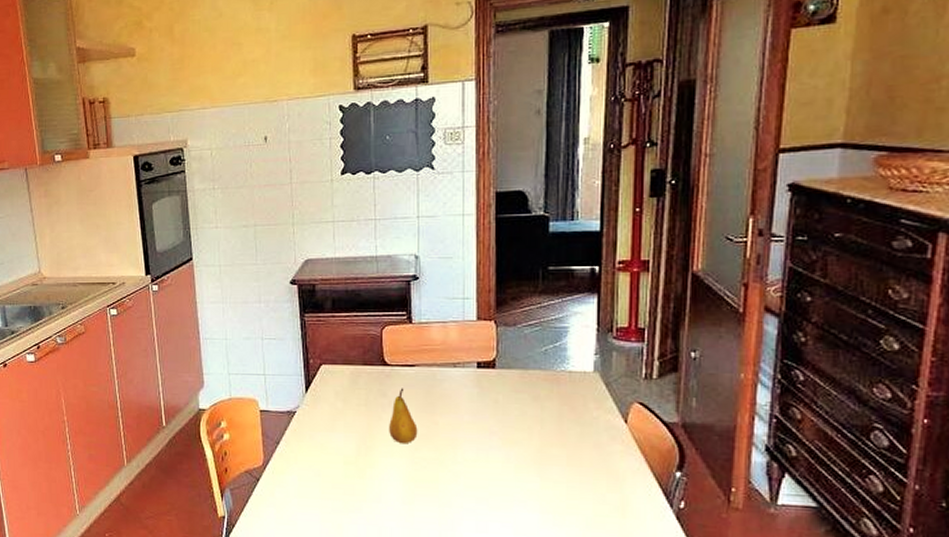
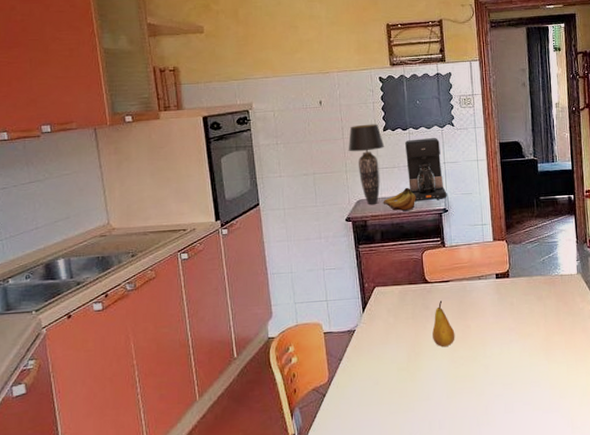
table lamp: none [296,165,342,267] -> present [348,124,385,205]
fruit: none [336,246,378,276] -> present [383,187,416,212]
coffee maker: none [367,184,419,265] -> present [404,138,447,202]

